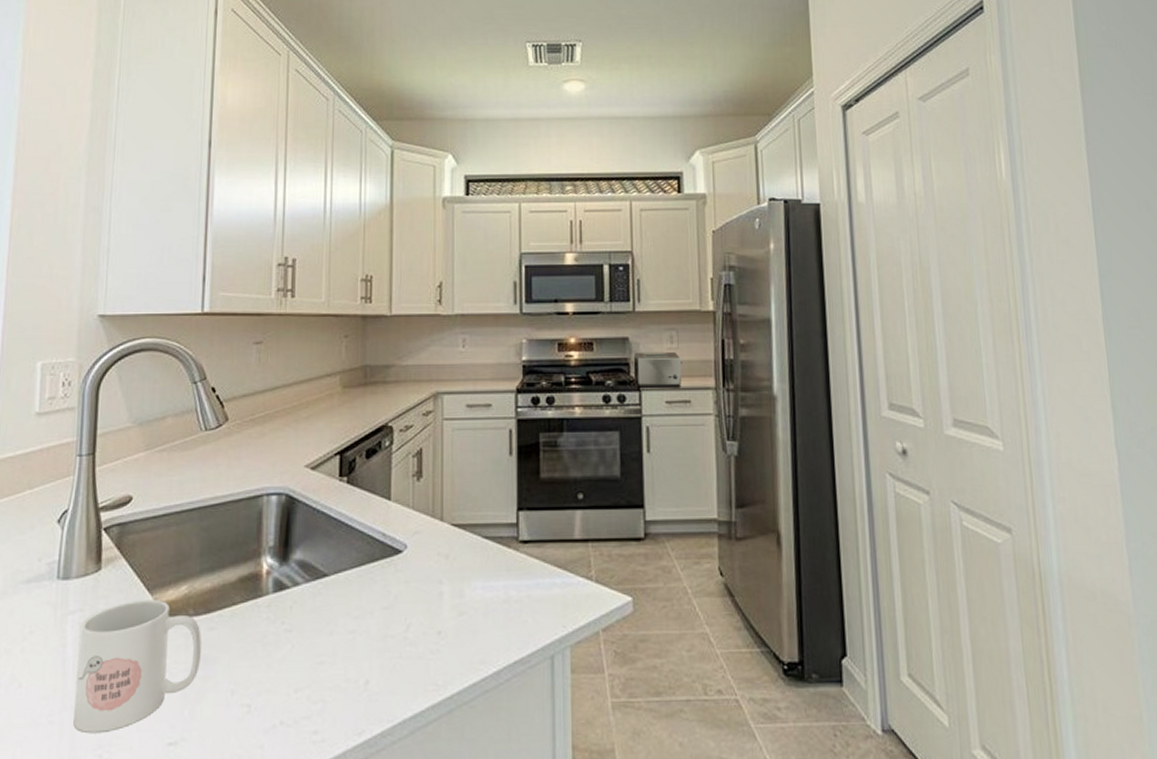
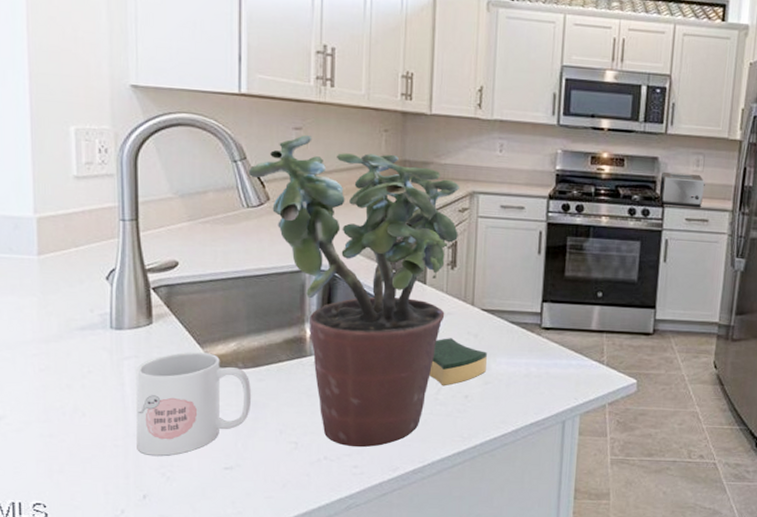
potted plant: none [207,349,423,706] -> present [248,135,460,447]
sponge: none [397,561,460,622] -> present [429,338,487,386]

